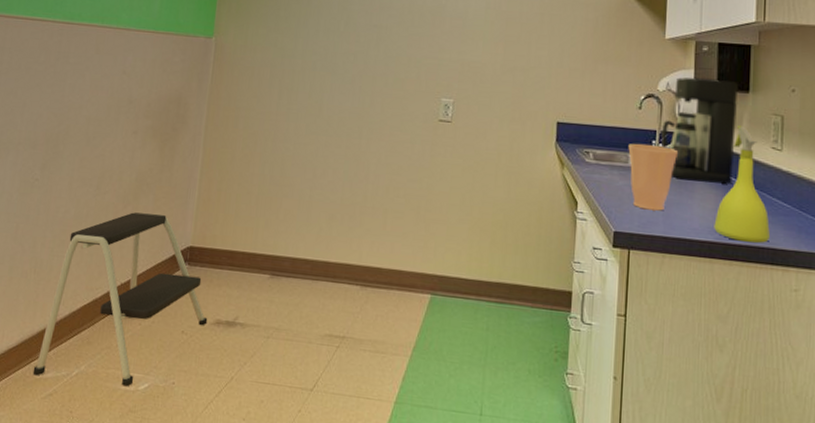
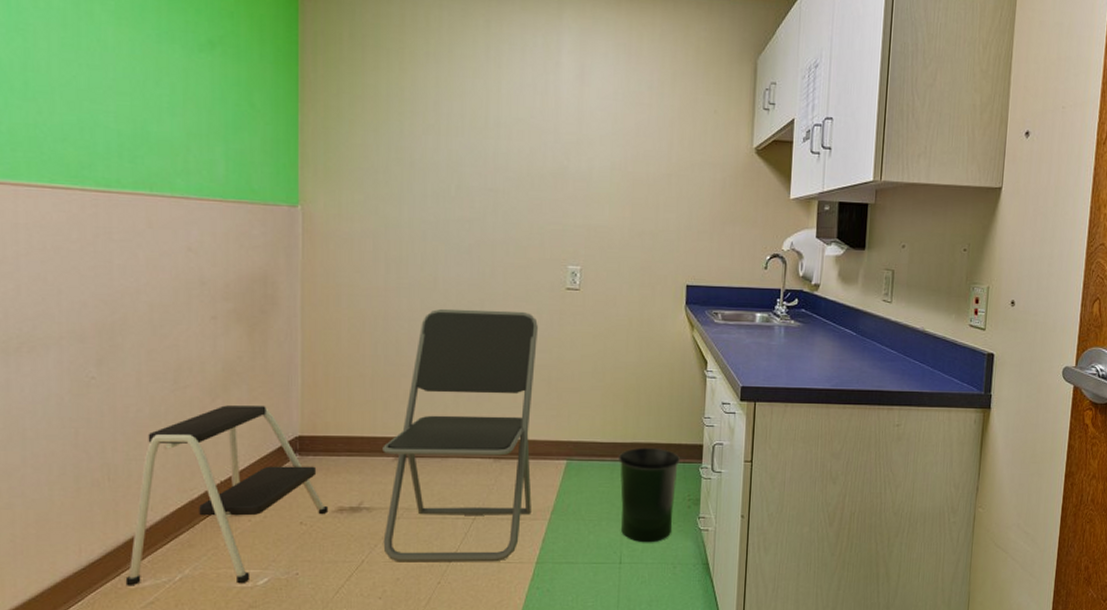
folding chair: none [251,134,410,396] -> present [383,308,538,563]
waste bin: none [483,288,547,396] -> present [619,447,680,542]
cup: present [628,143,679,211] -> none [754,302,801,365]
coffee maker: present [661,77,738,184] -> none [785,236,855,336]
spray bottle: present [714,124,770,244] -> none [831,280,879,388]

